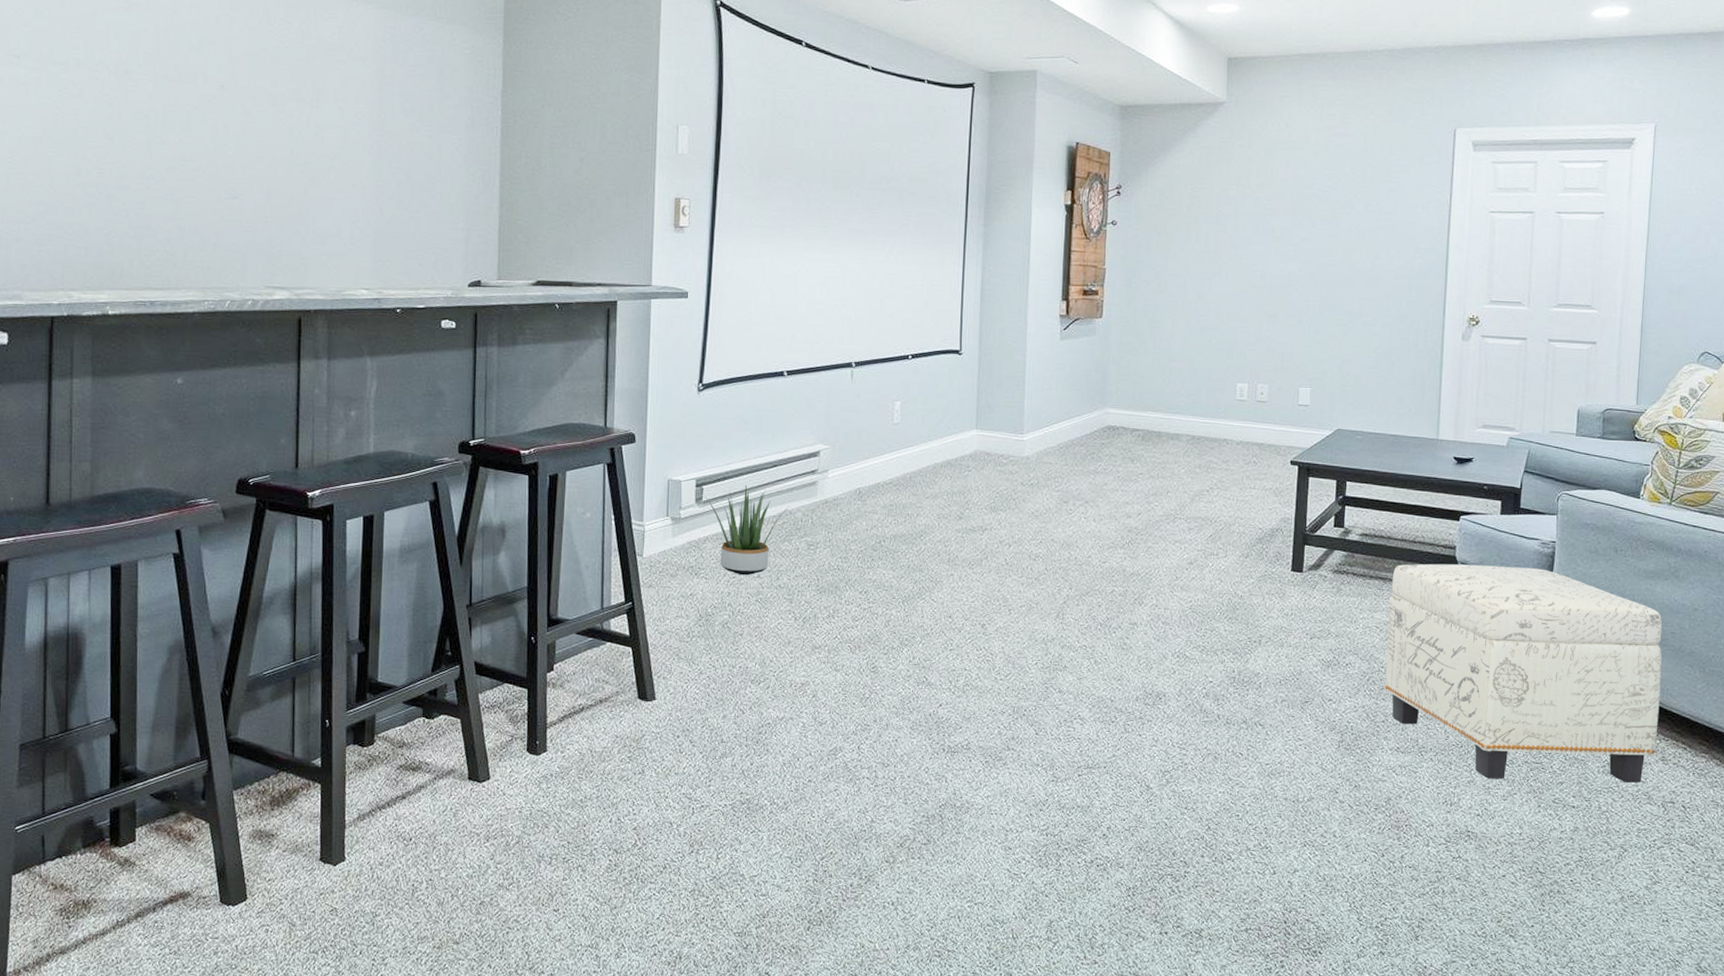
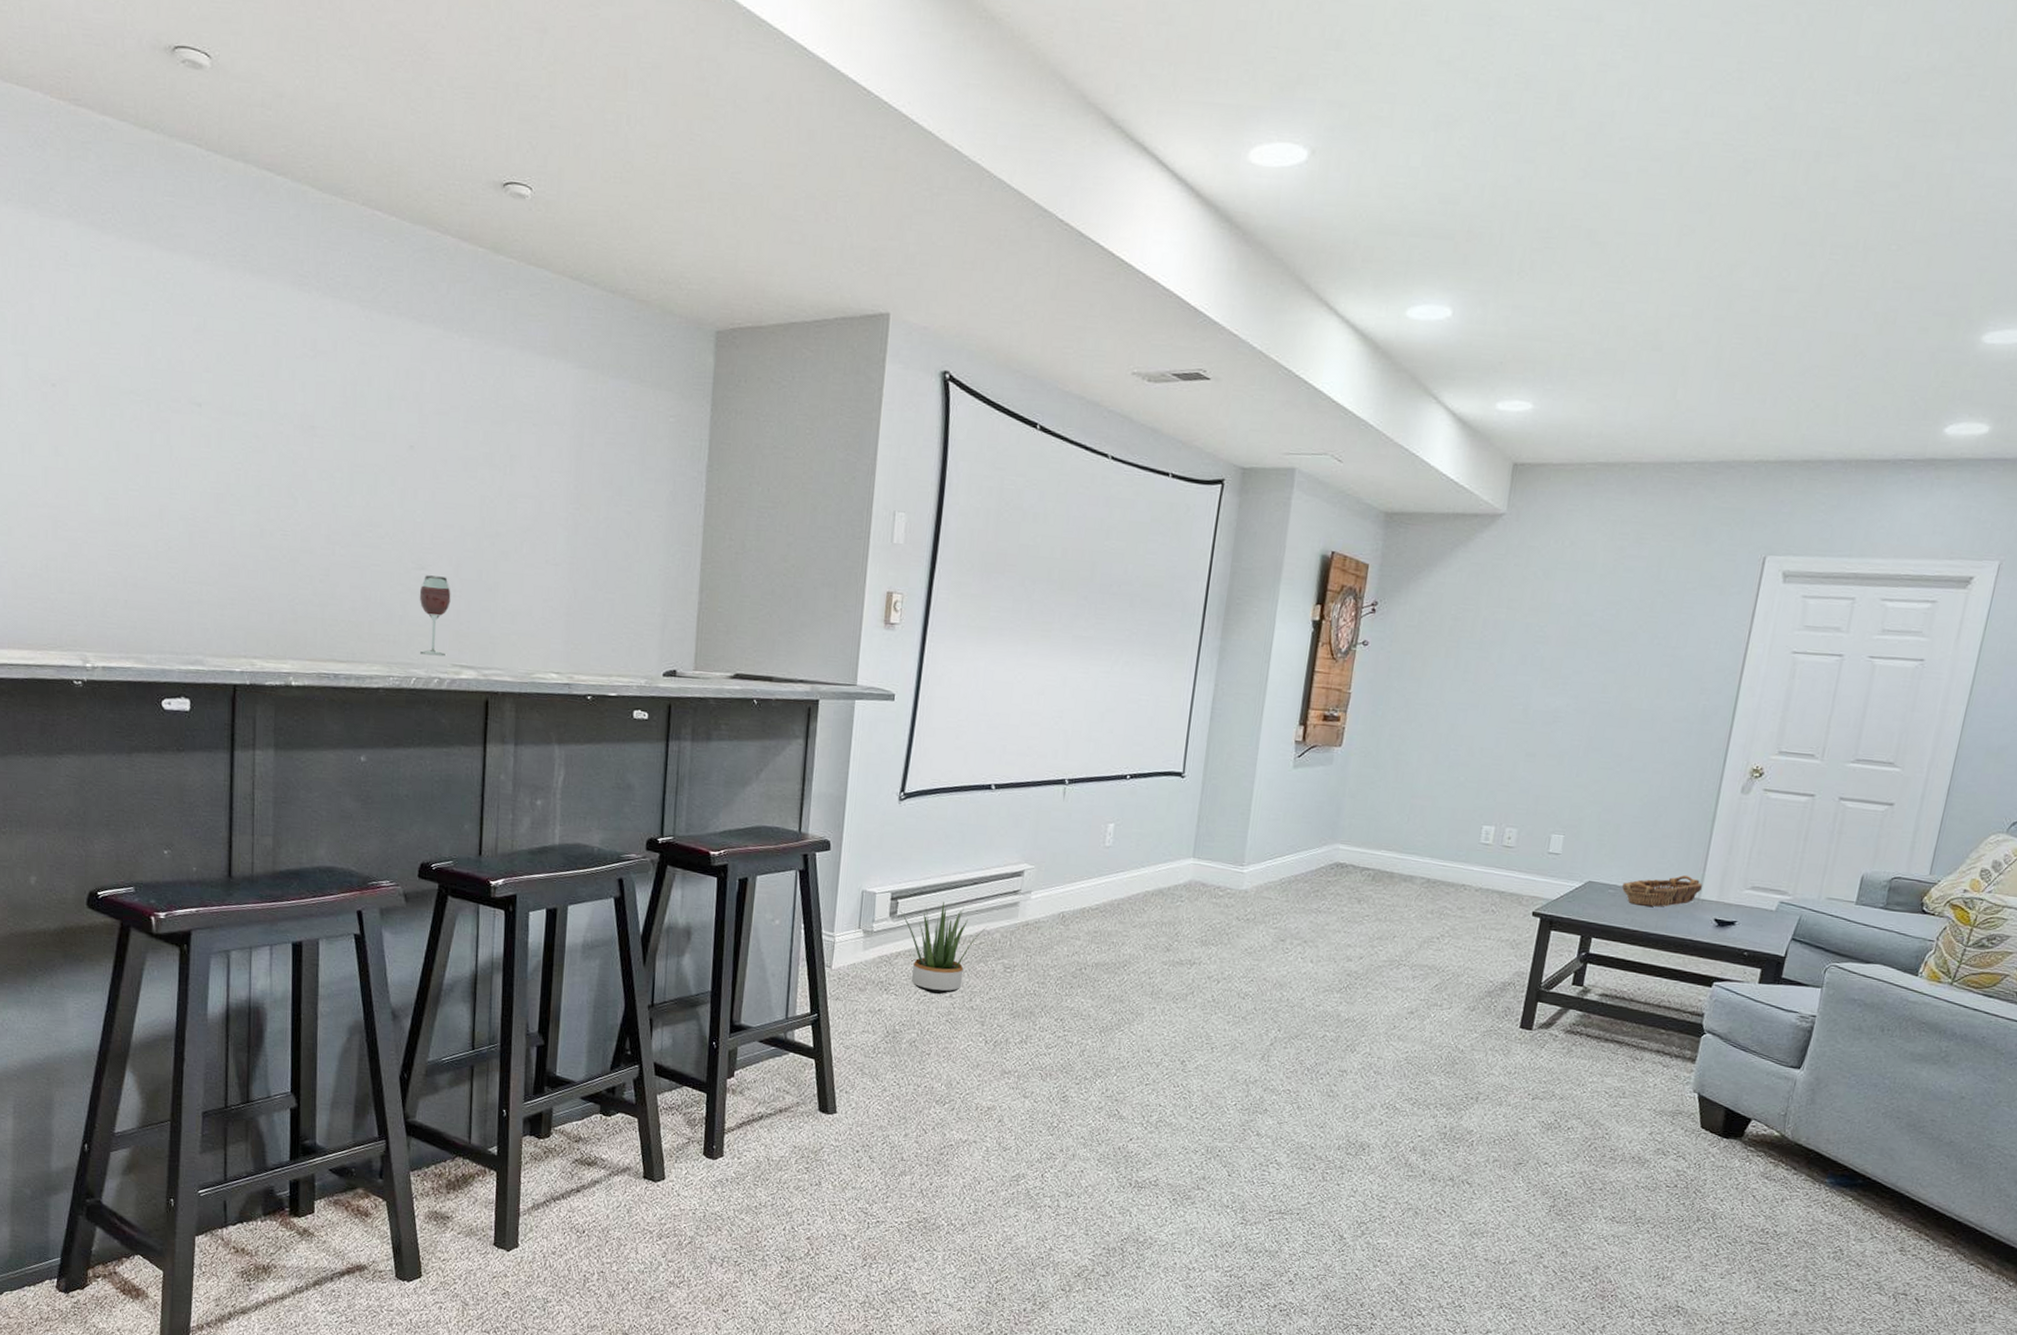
wineglass: none [232,204,263,279] -> present [419,575,451,657]
basket: none [1367,418,1439,449] -> present [1621,875,1702,907]
ottoman: present [1385,563,1663,783] -> none [1606,1029,1923,1272]

